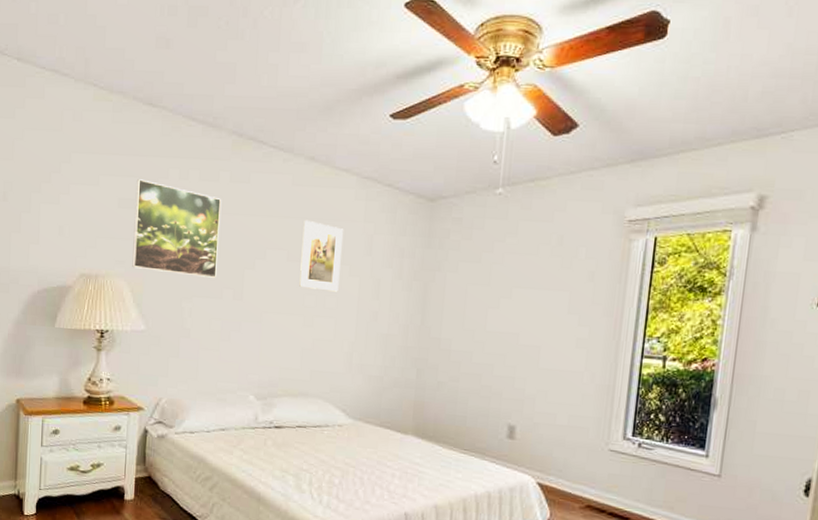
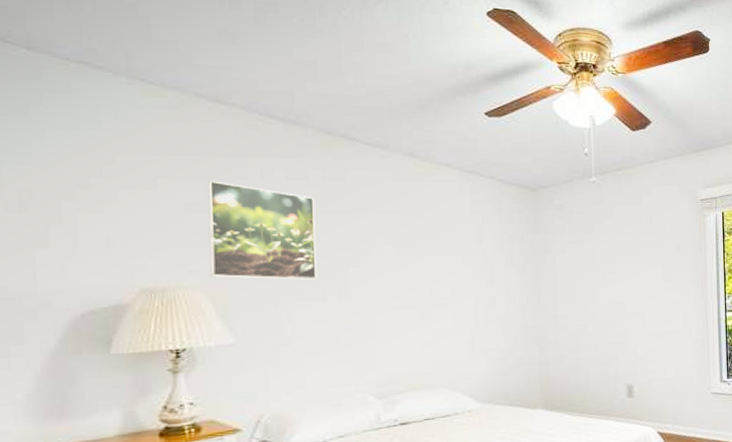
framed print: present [299,219,344,292] -> none [409,214,453,282]

